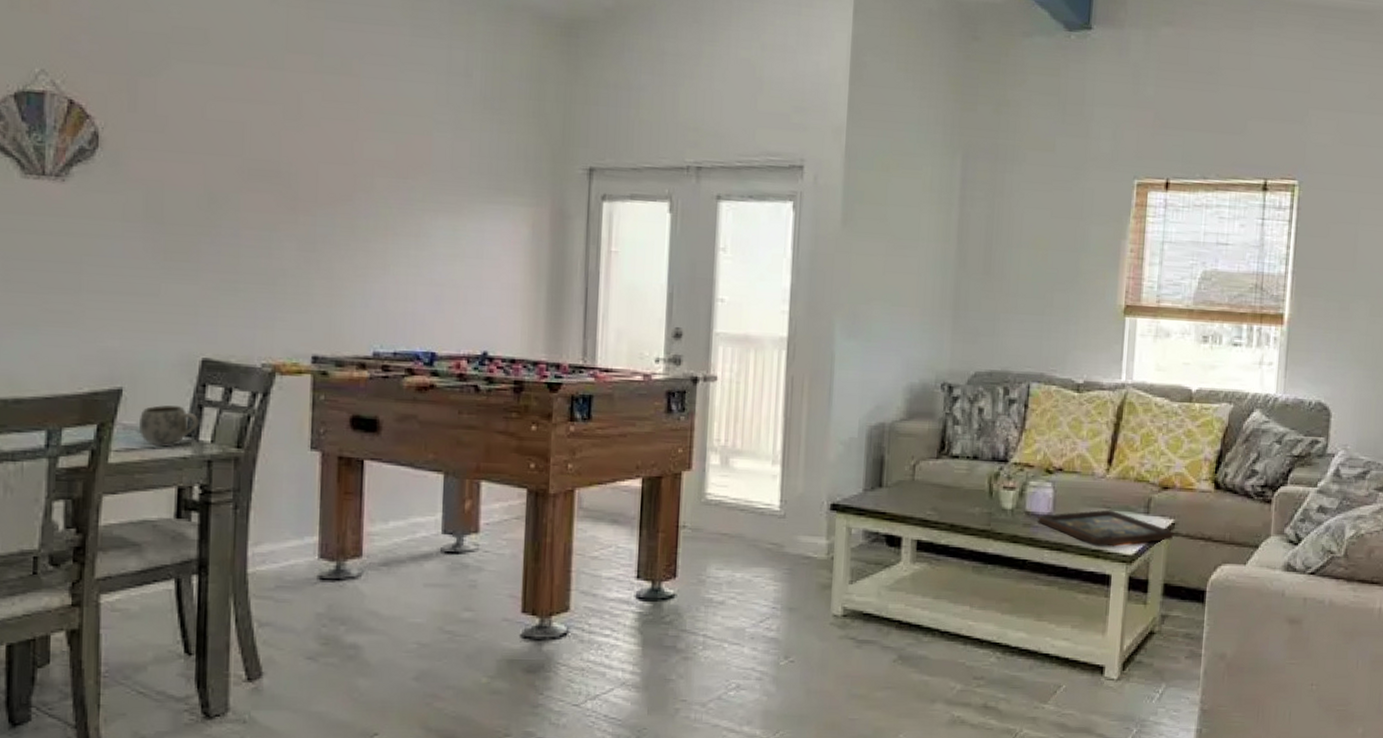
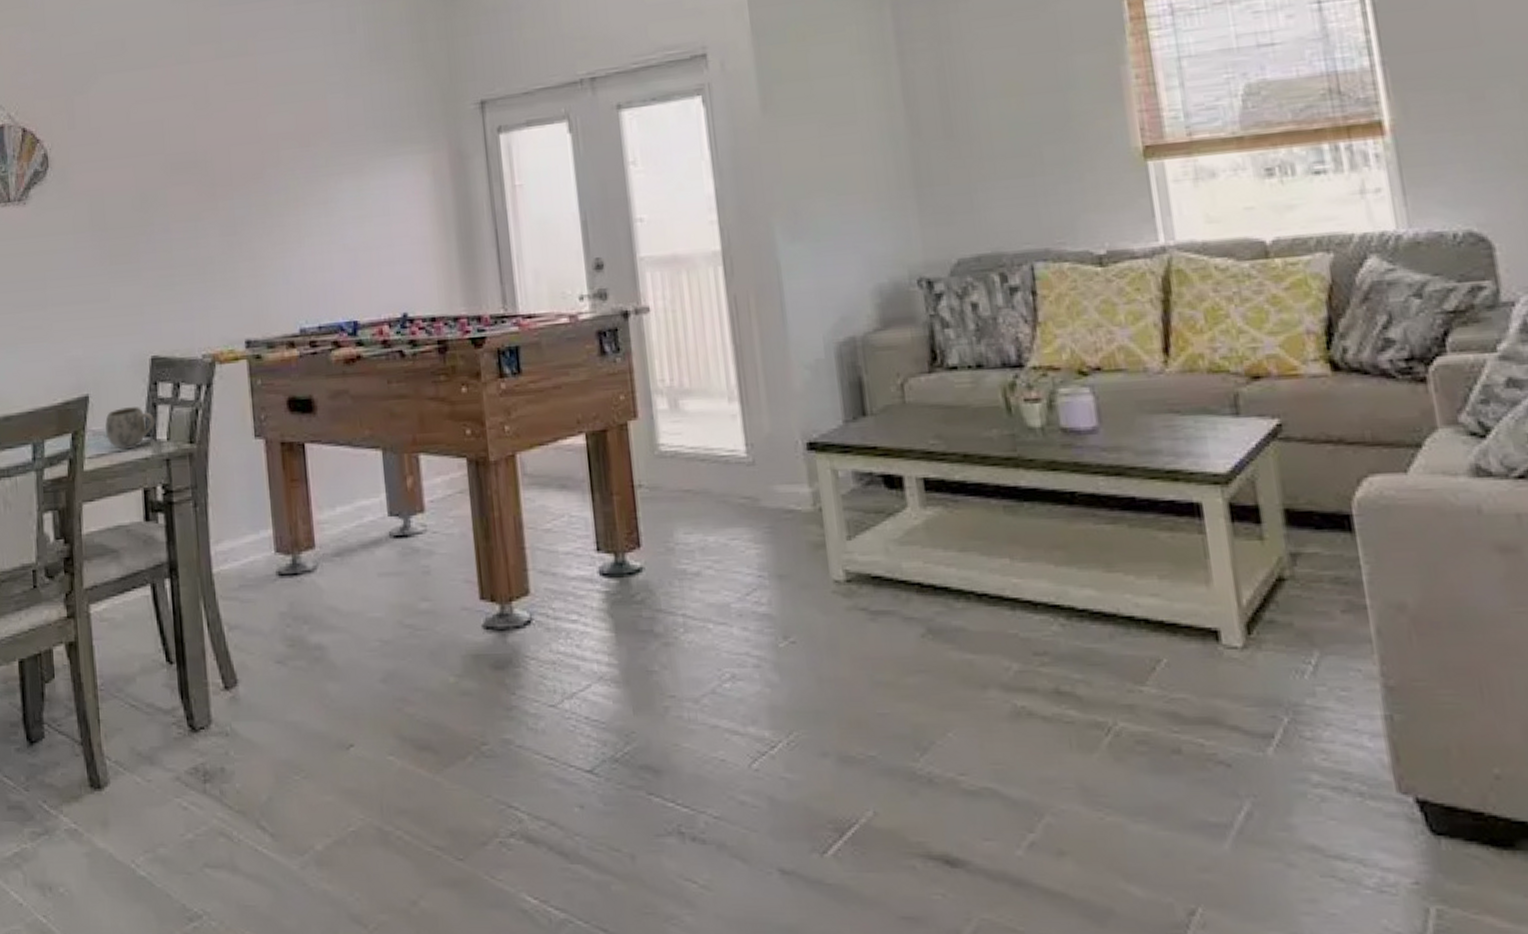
decorative tray: present [1038,509,1174,546] -> none [1080,414,1284,465]

